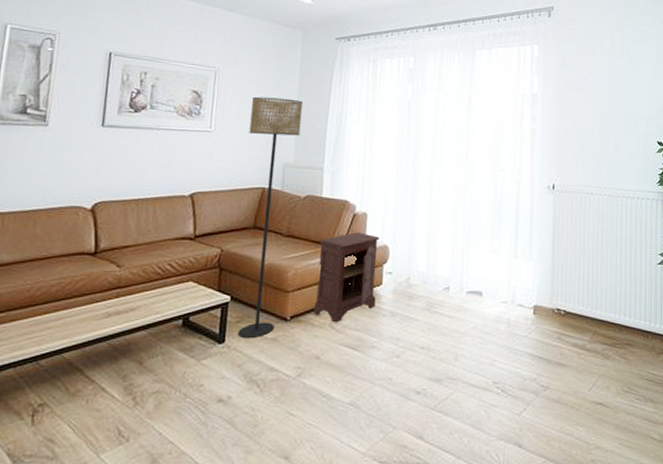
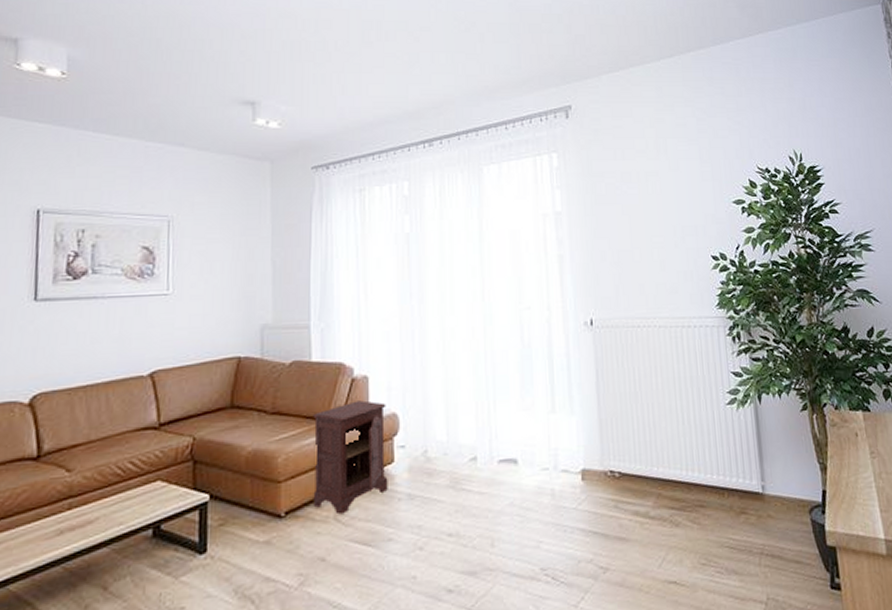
floor lamp: present [237,96,304,339] -> none [215,245,279,545]

